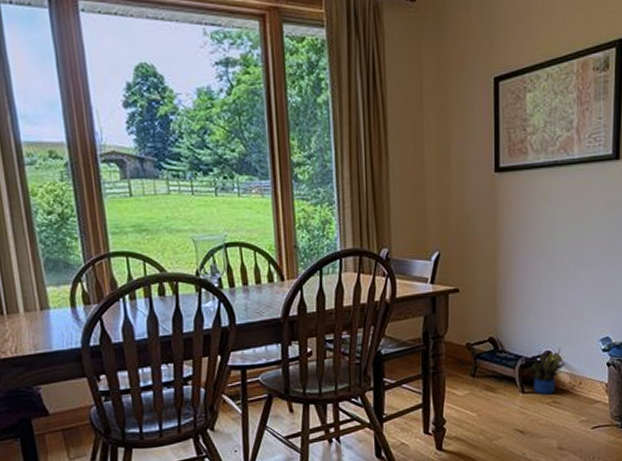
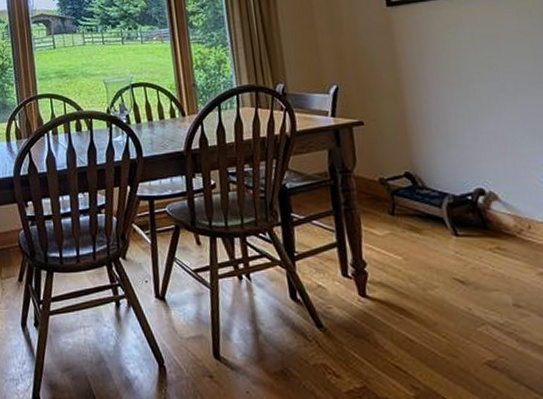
potted plant: present [532,347,566,395] -> none [462,184,505,239]

